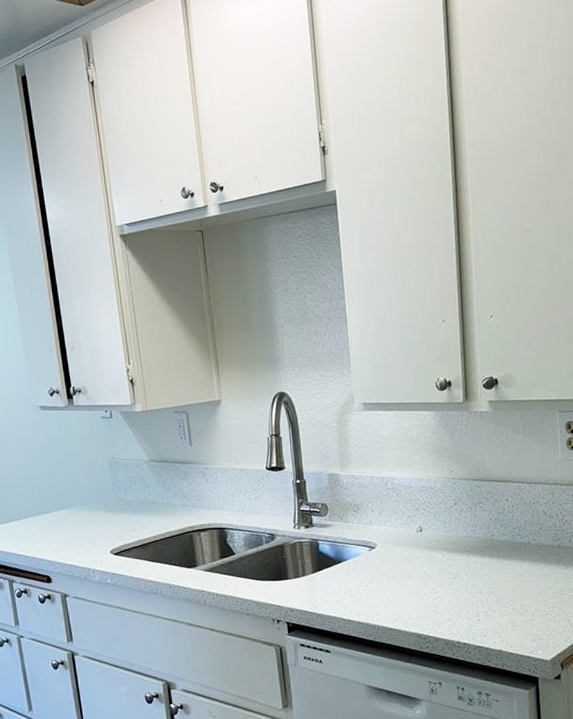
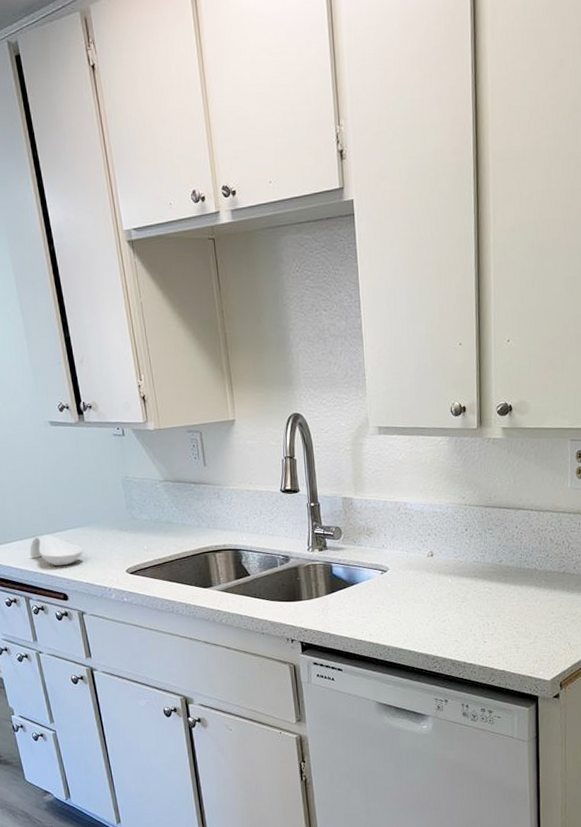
spoon rest: none [15,516,68,548] -> present [30,534,83,566]

